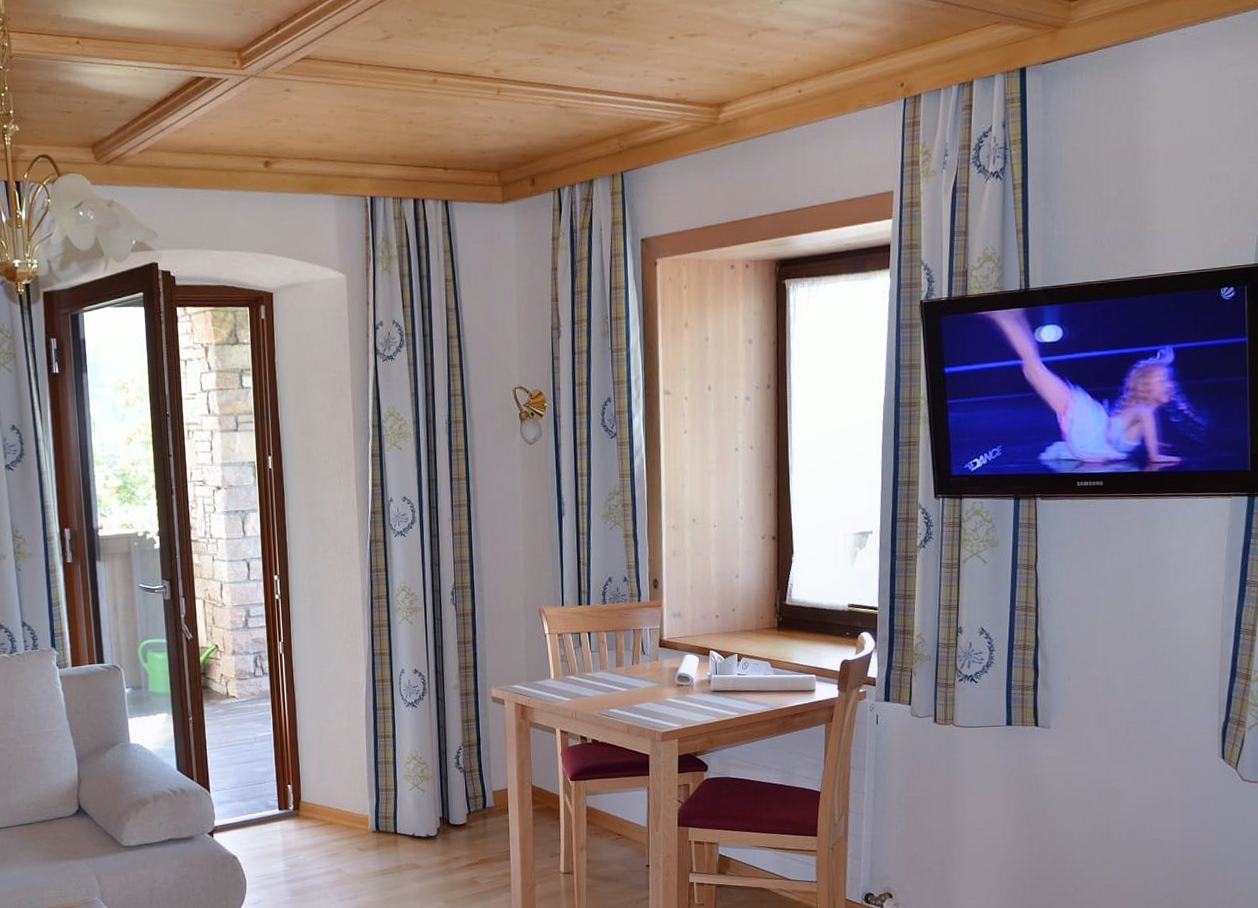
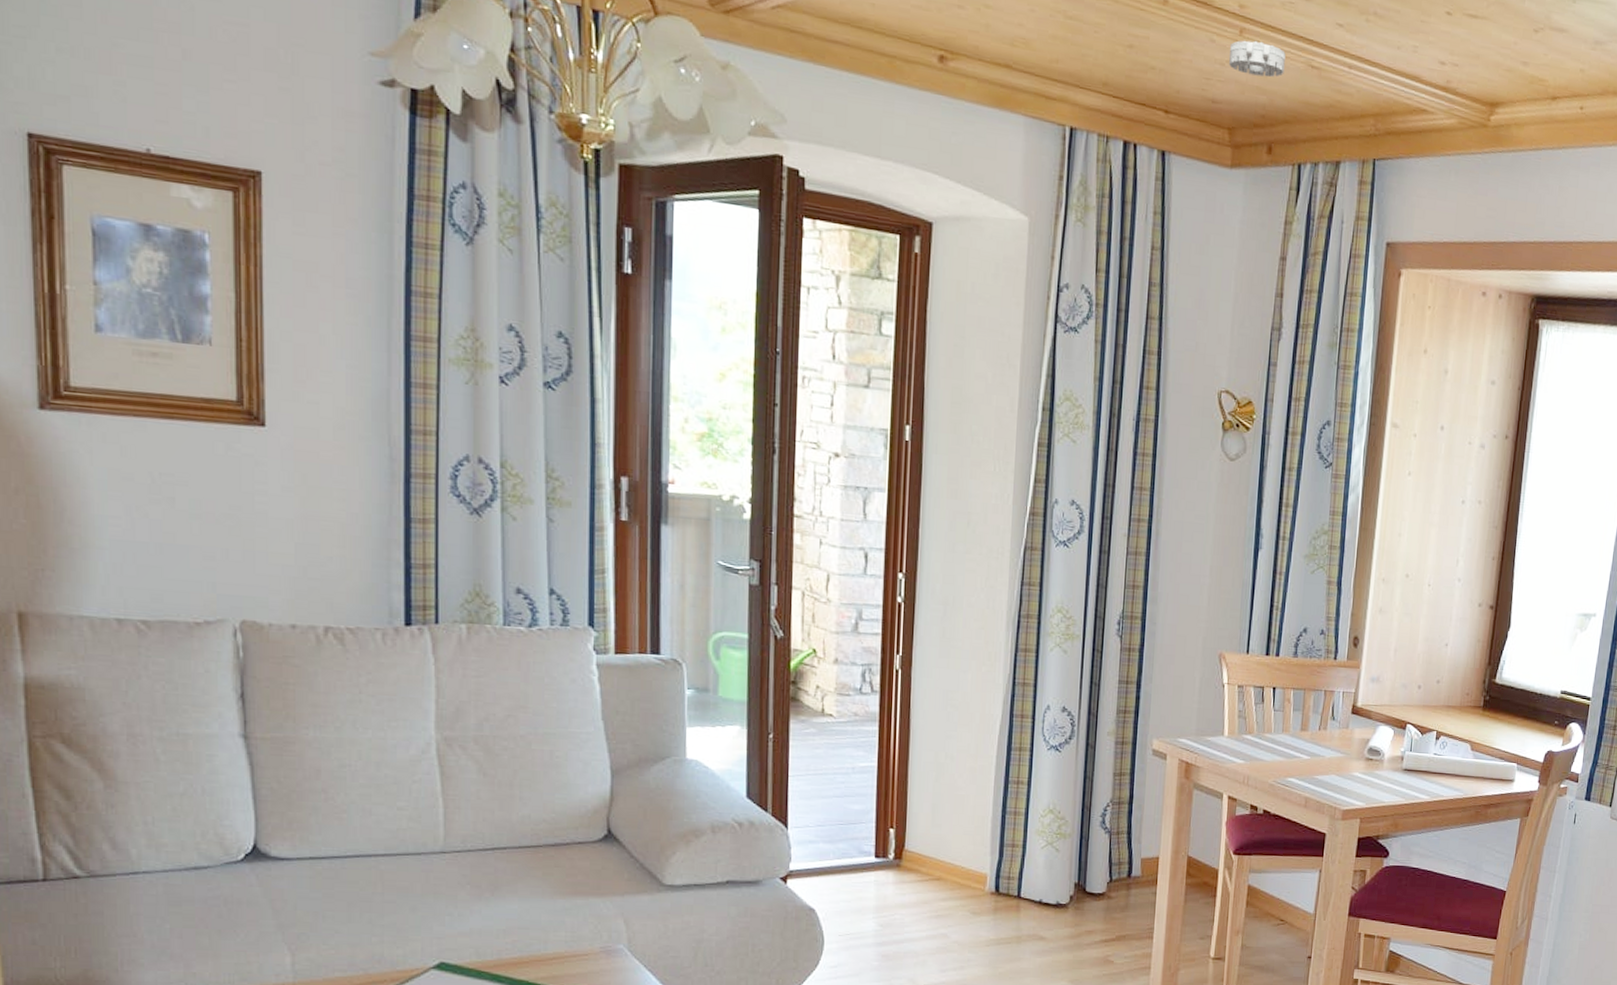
smoke detector: none [491,95,538,125] -> present [1229,40,1286,78]

